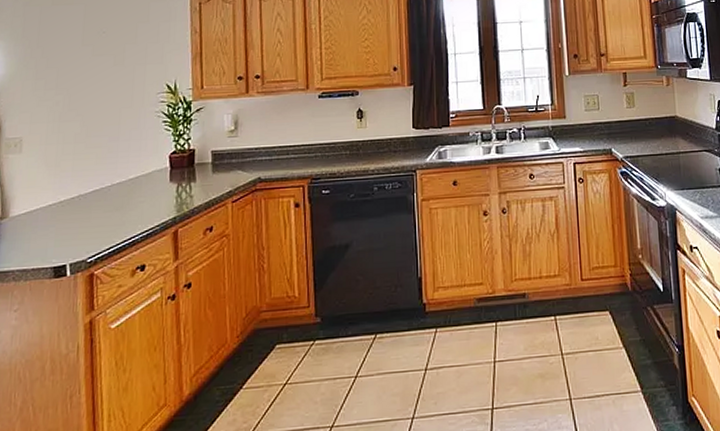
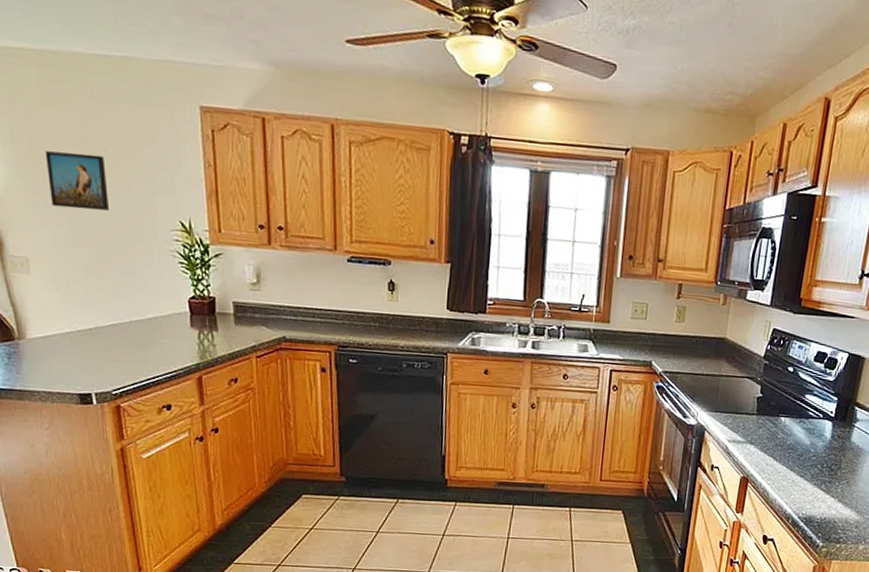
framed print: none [50,38,104,88] -> present [45,151,110,211]

